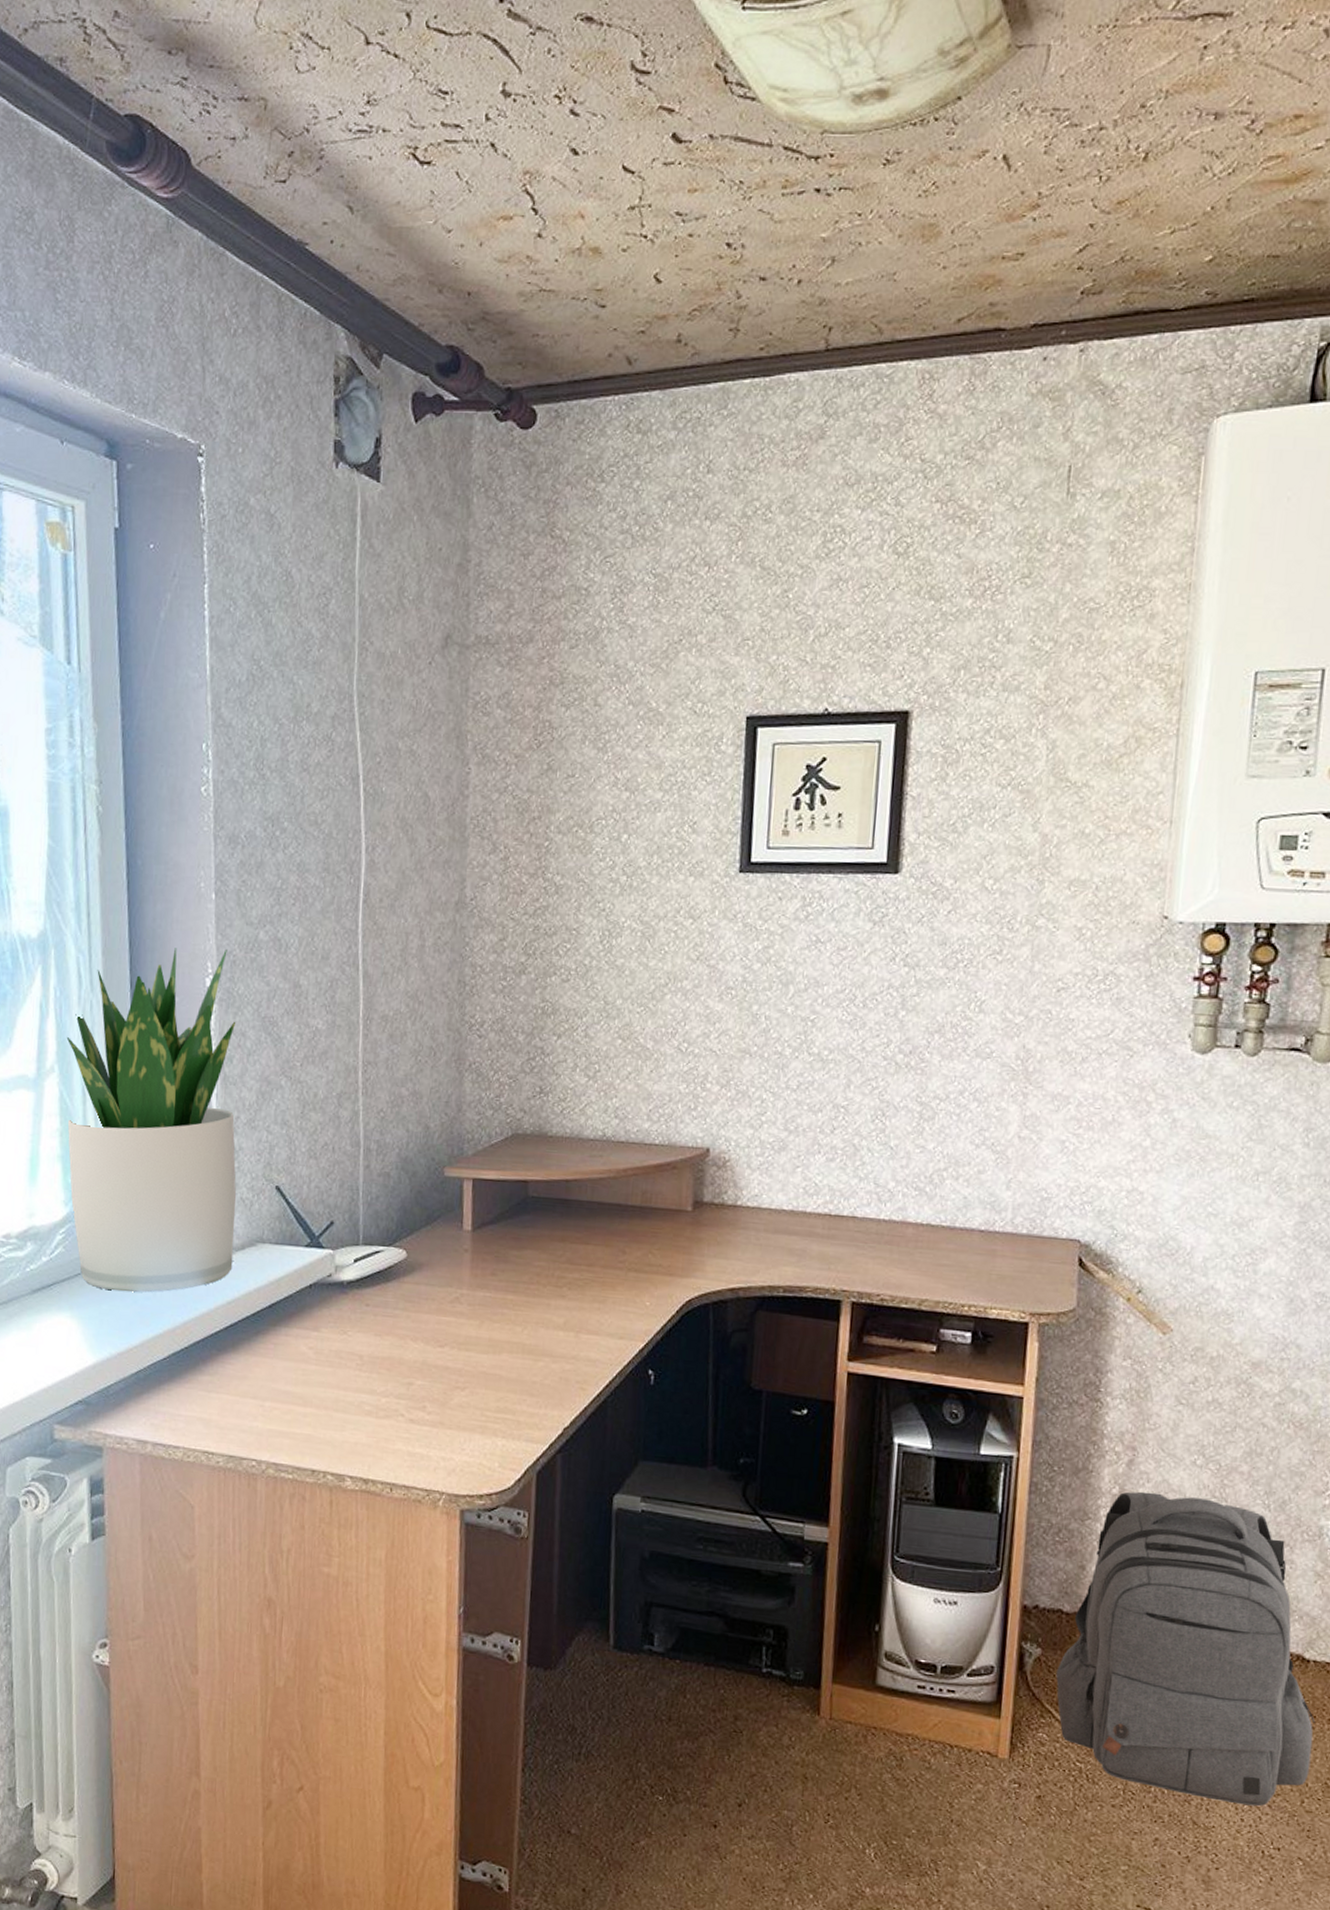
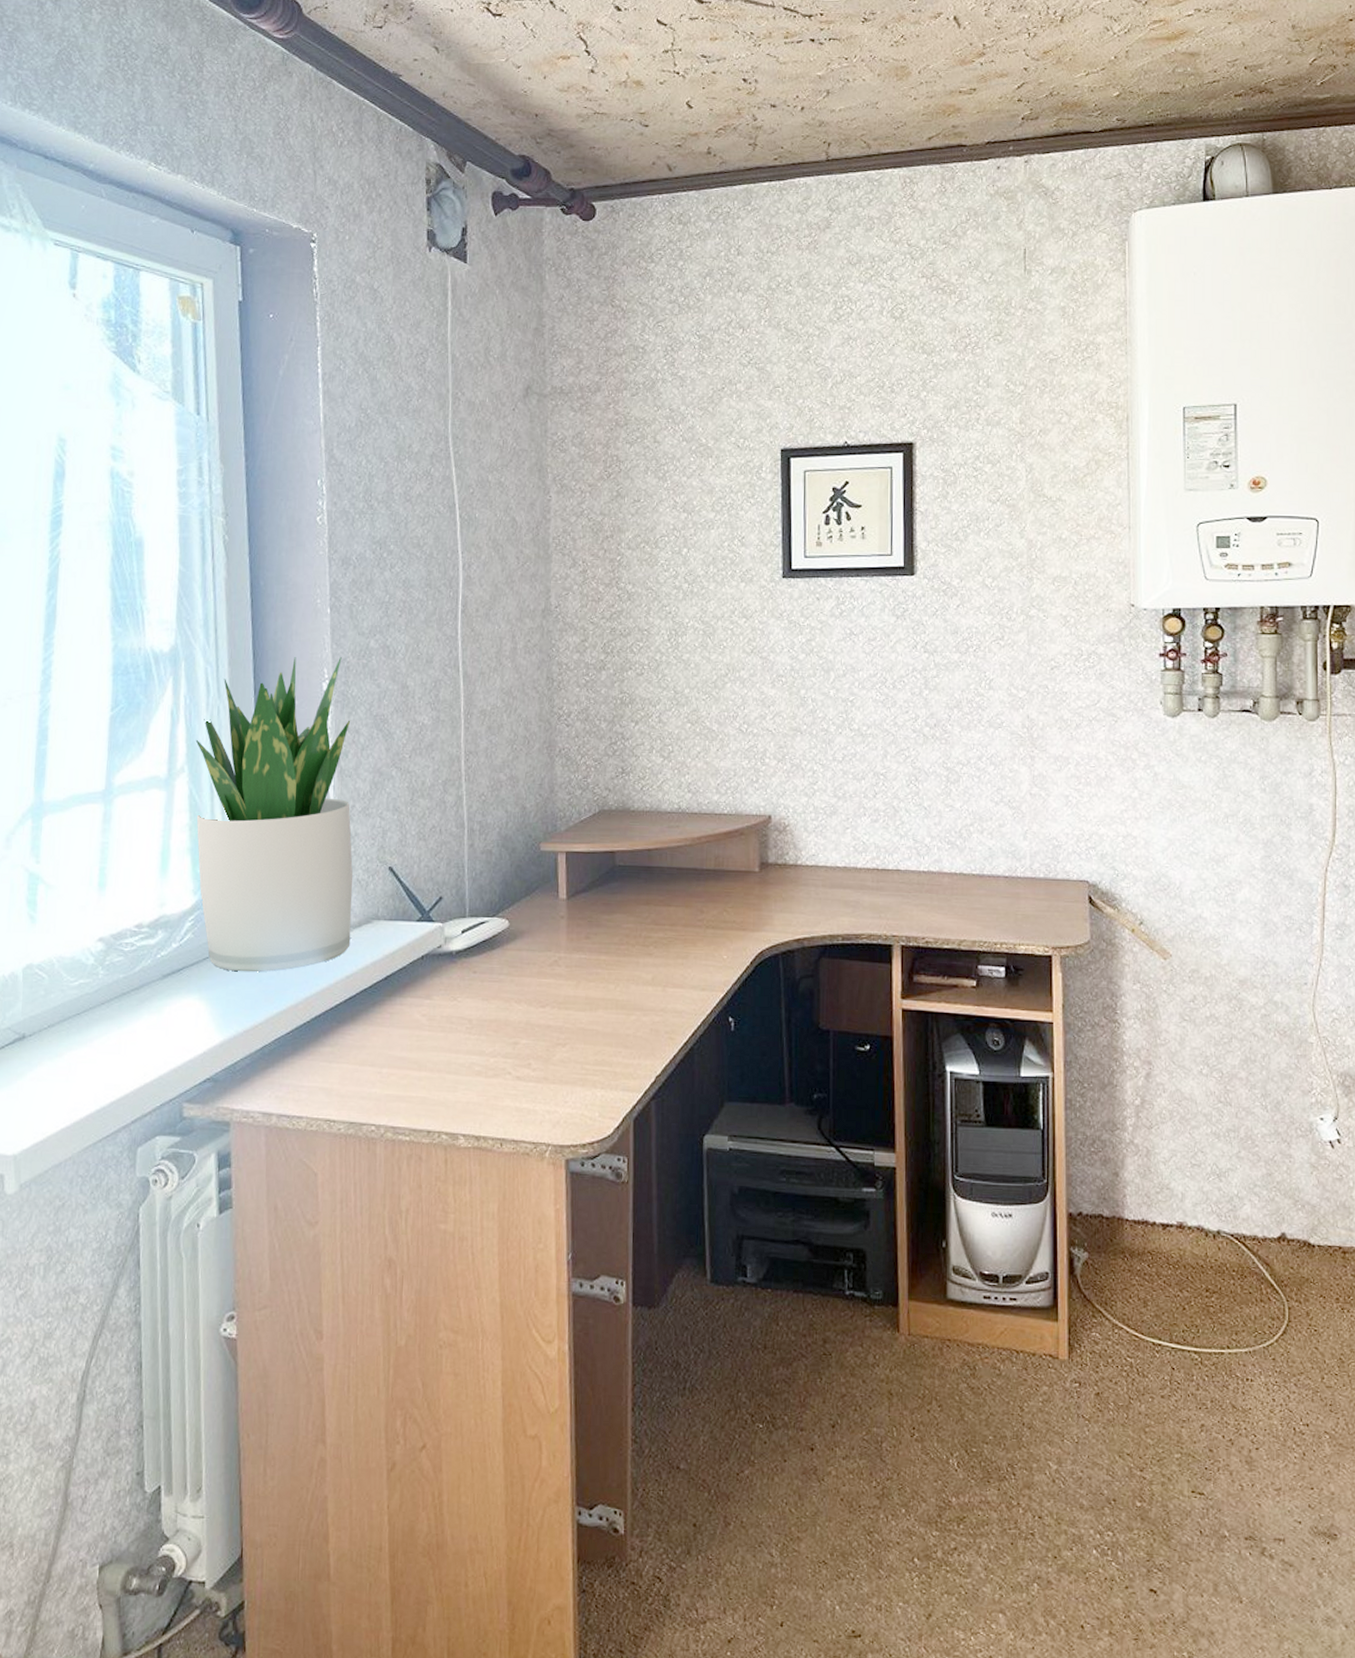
backpack: present [1056,1491,1315,1807] -> none [1103,1101,1326,1386]

